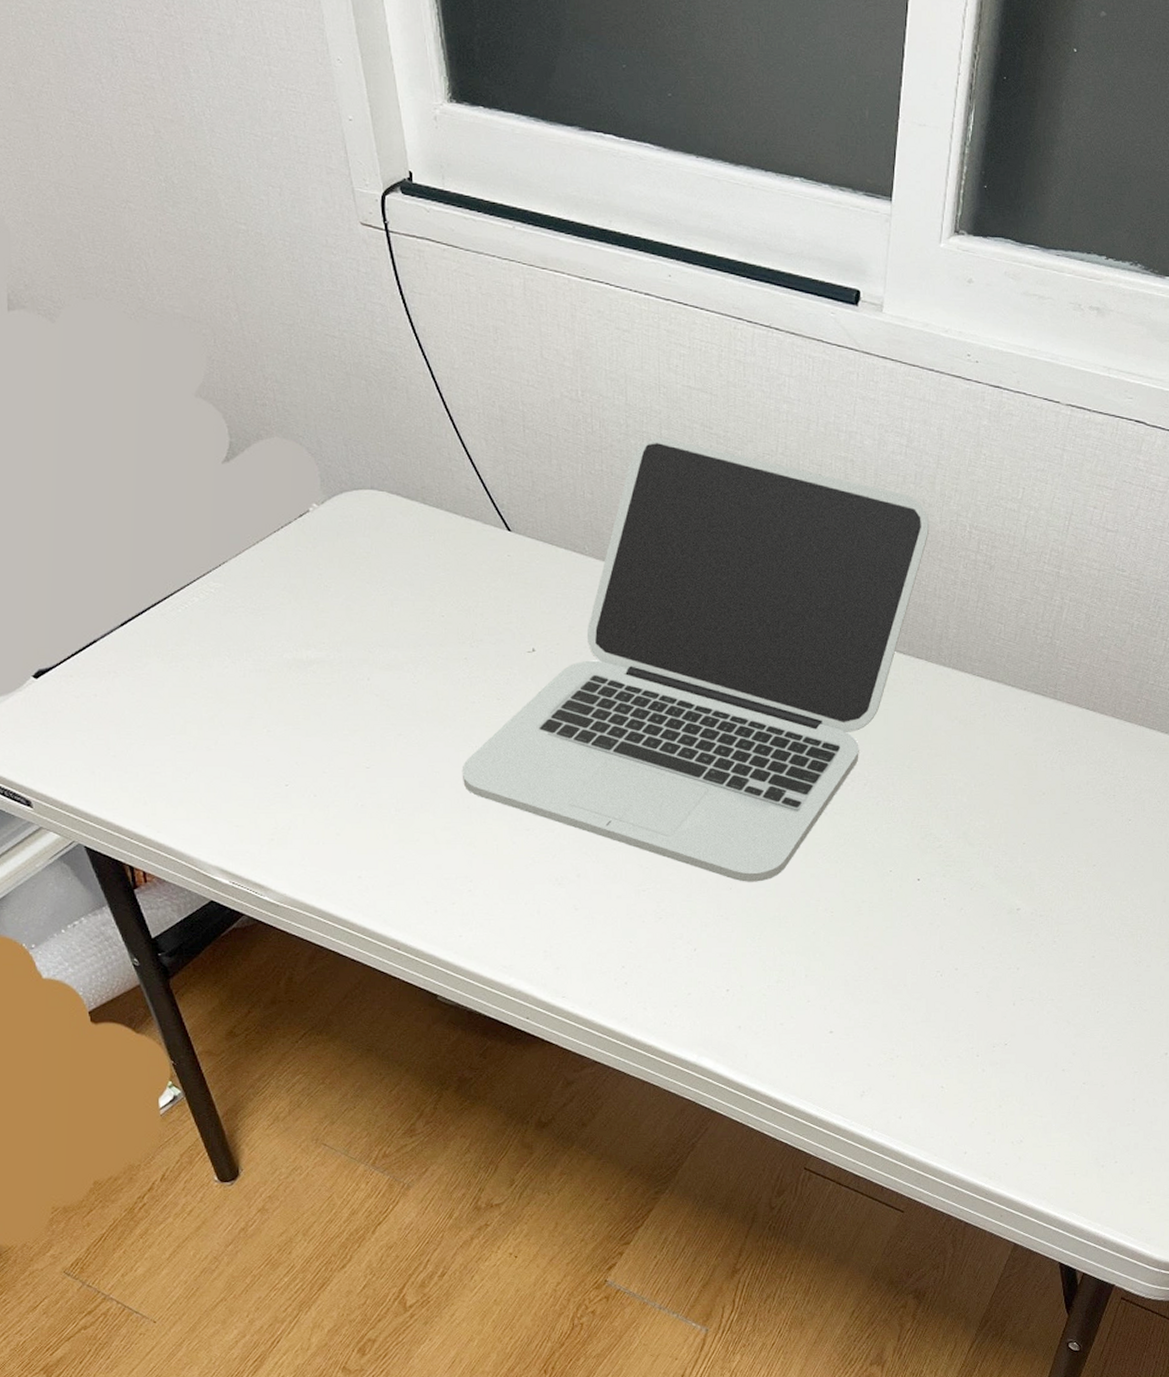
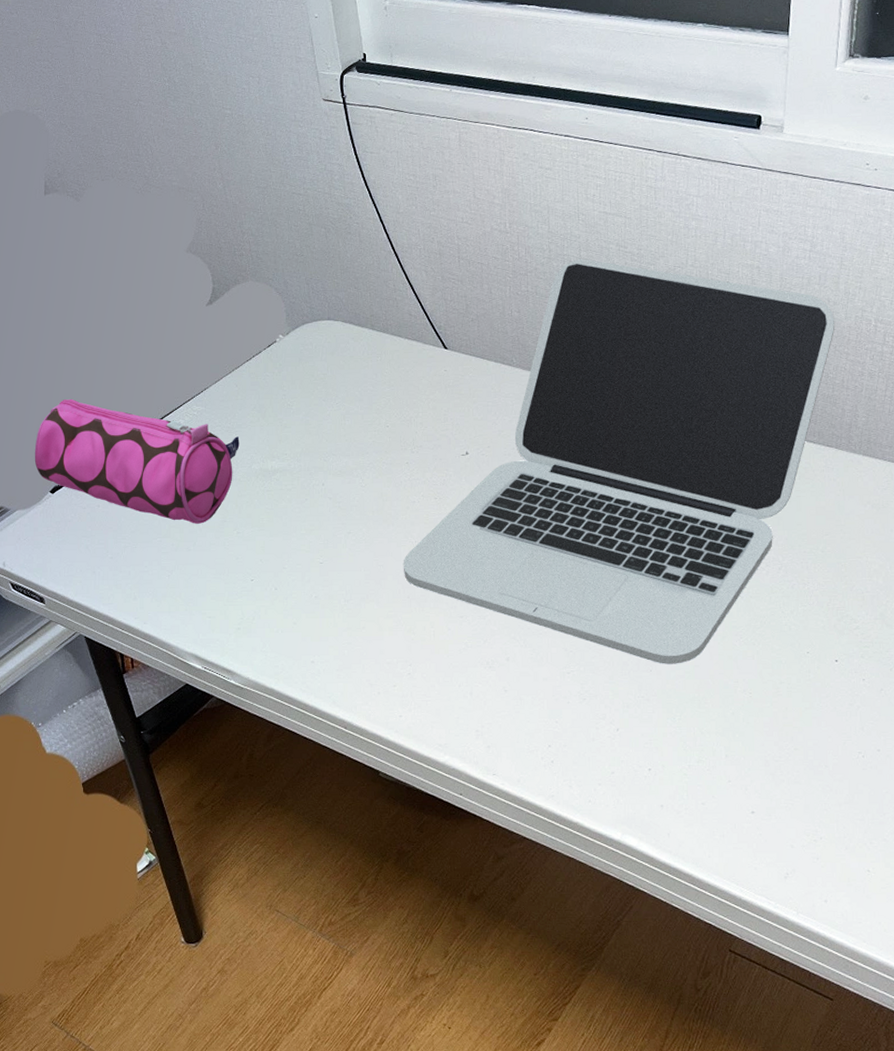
pencil case: none [10,565,268,720] -> present [34,398,240,524]

